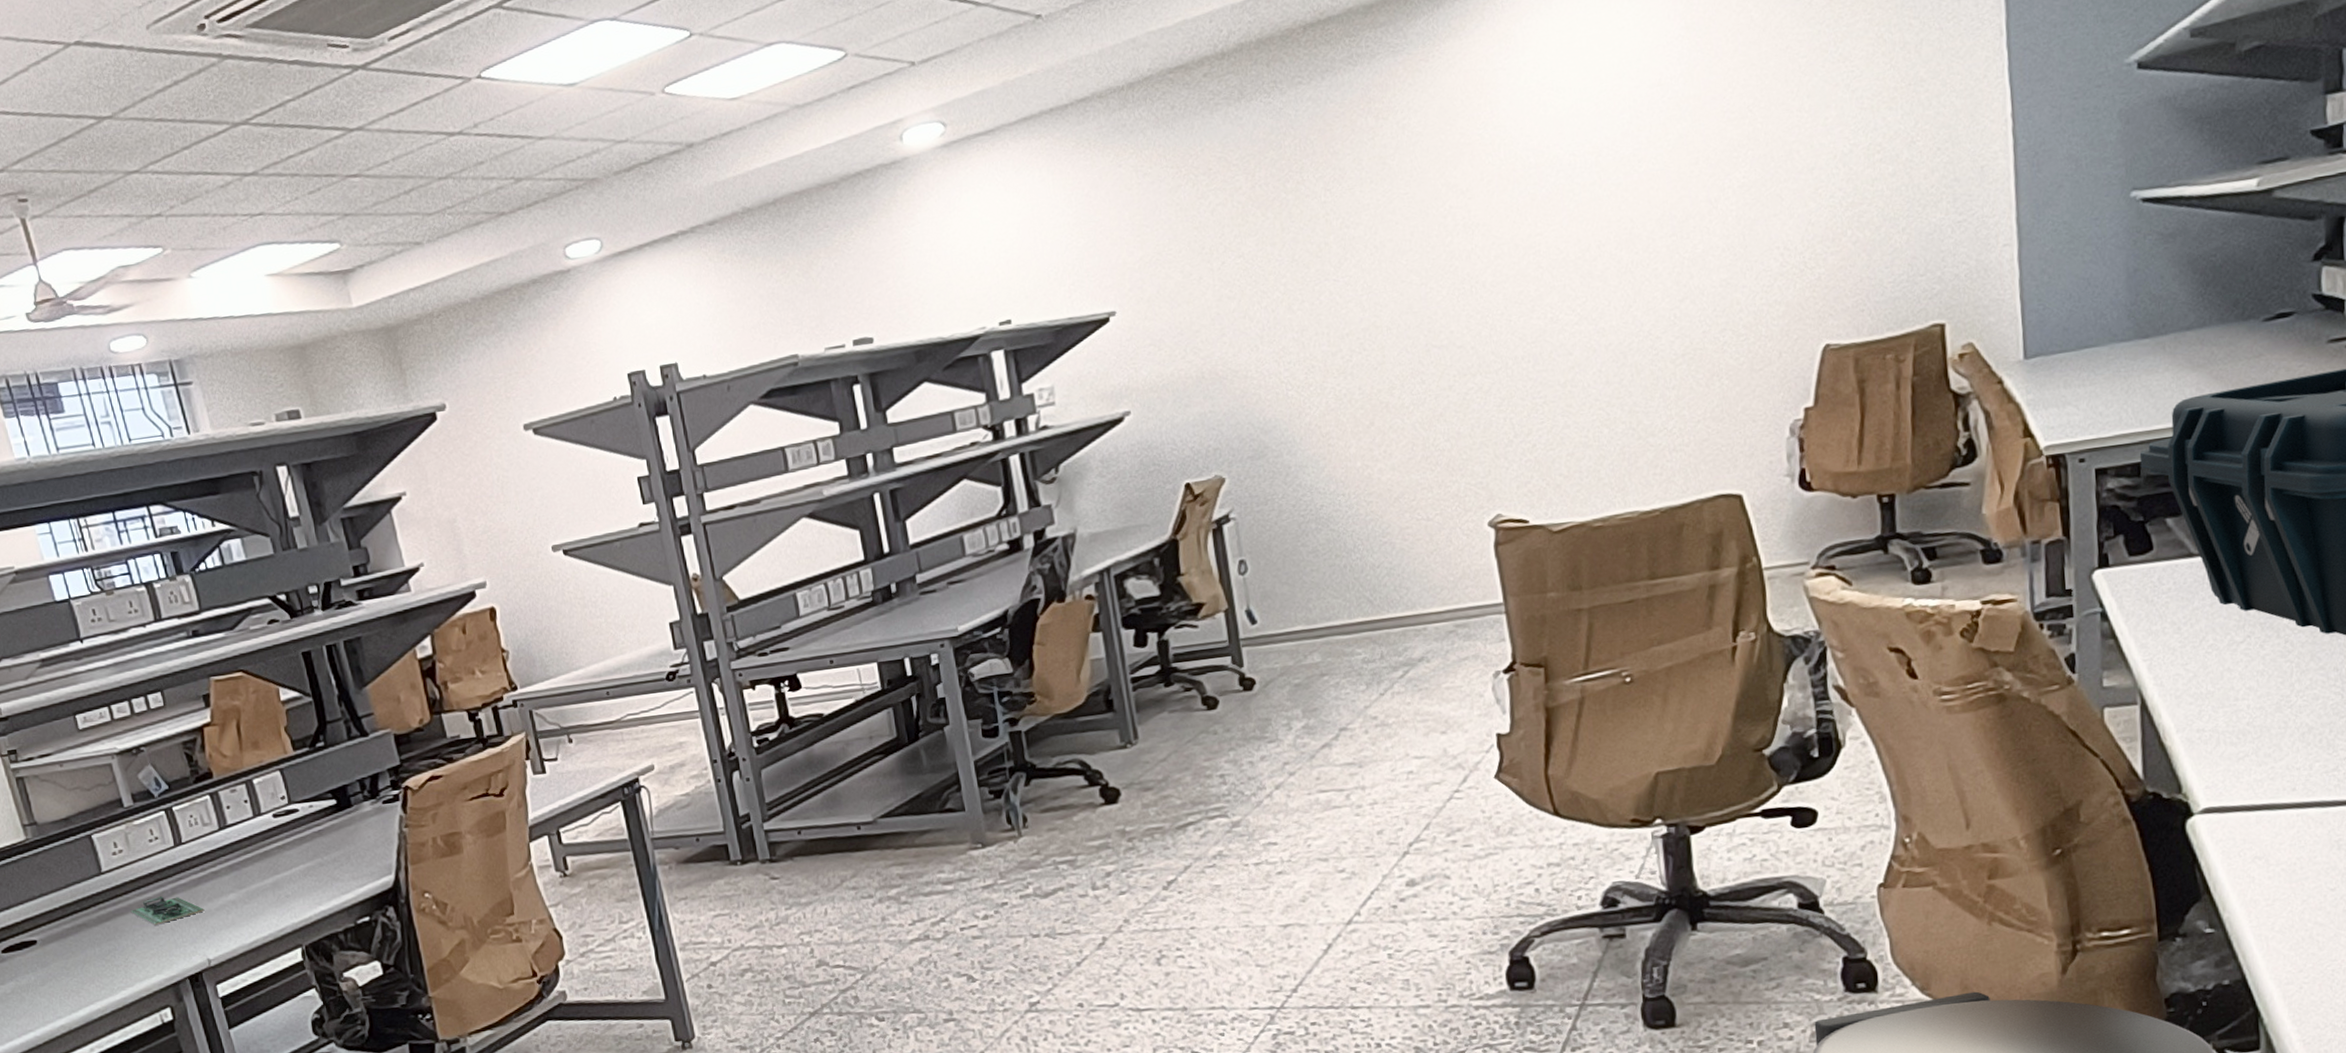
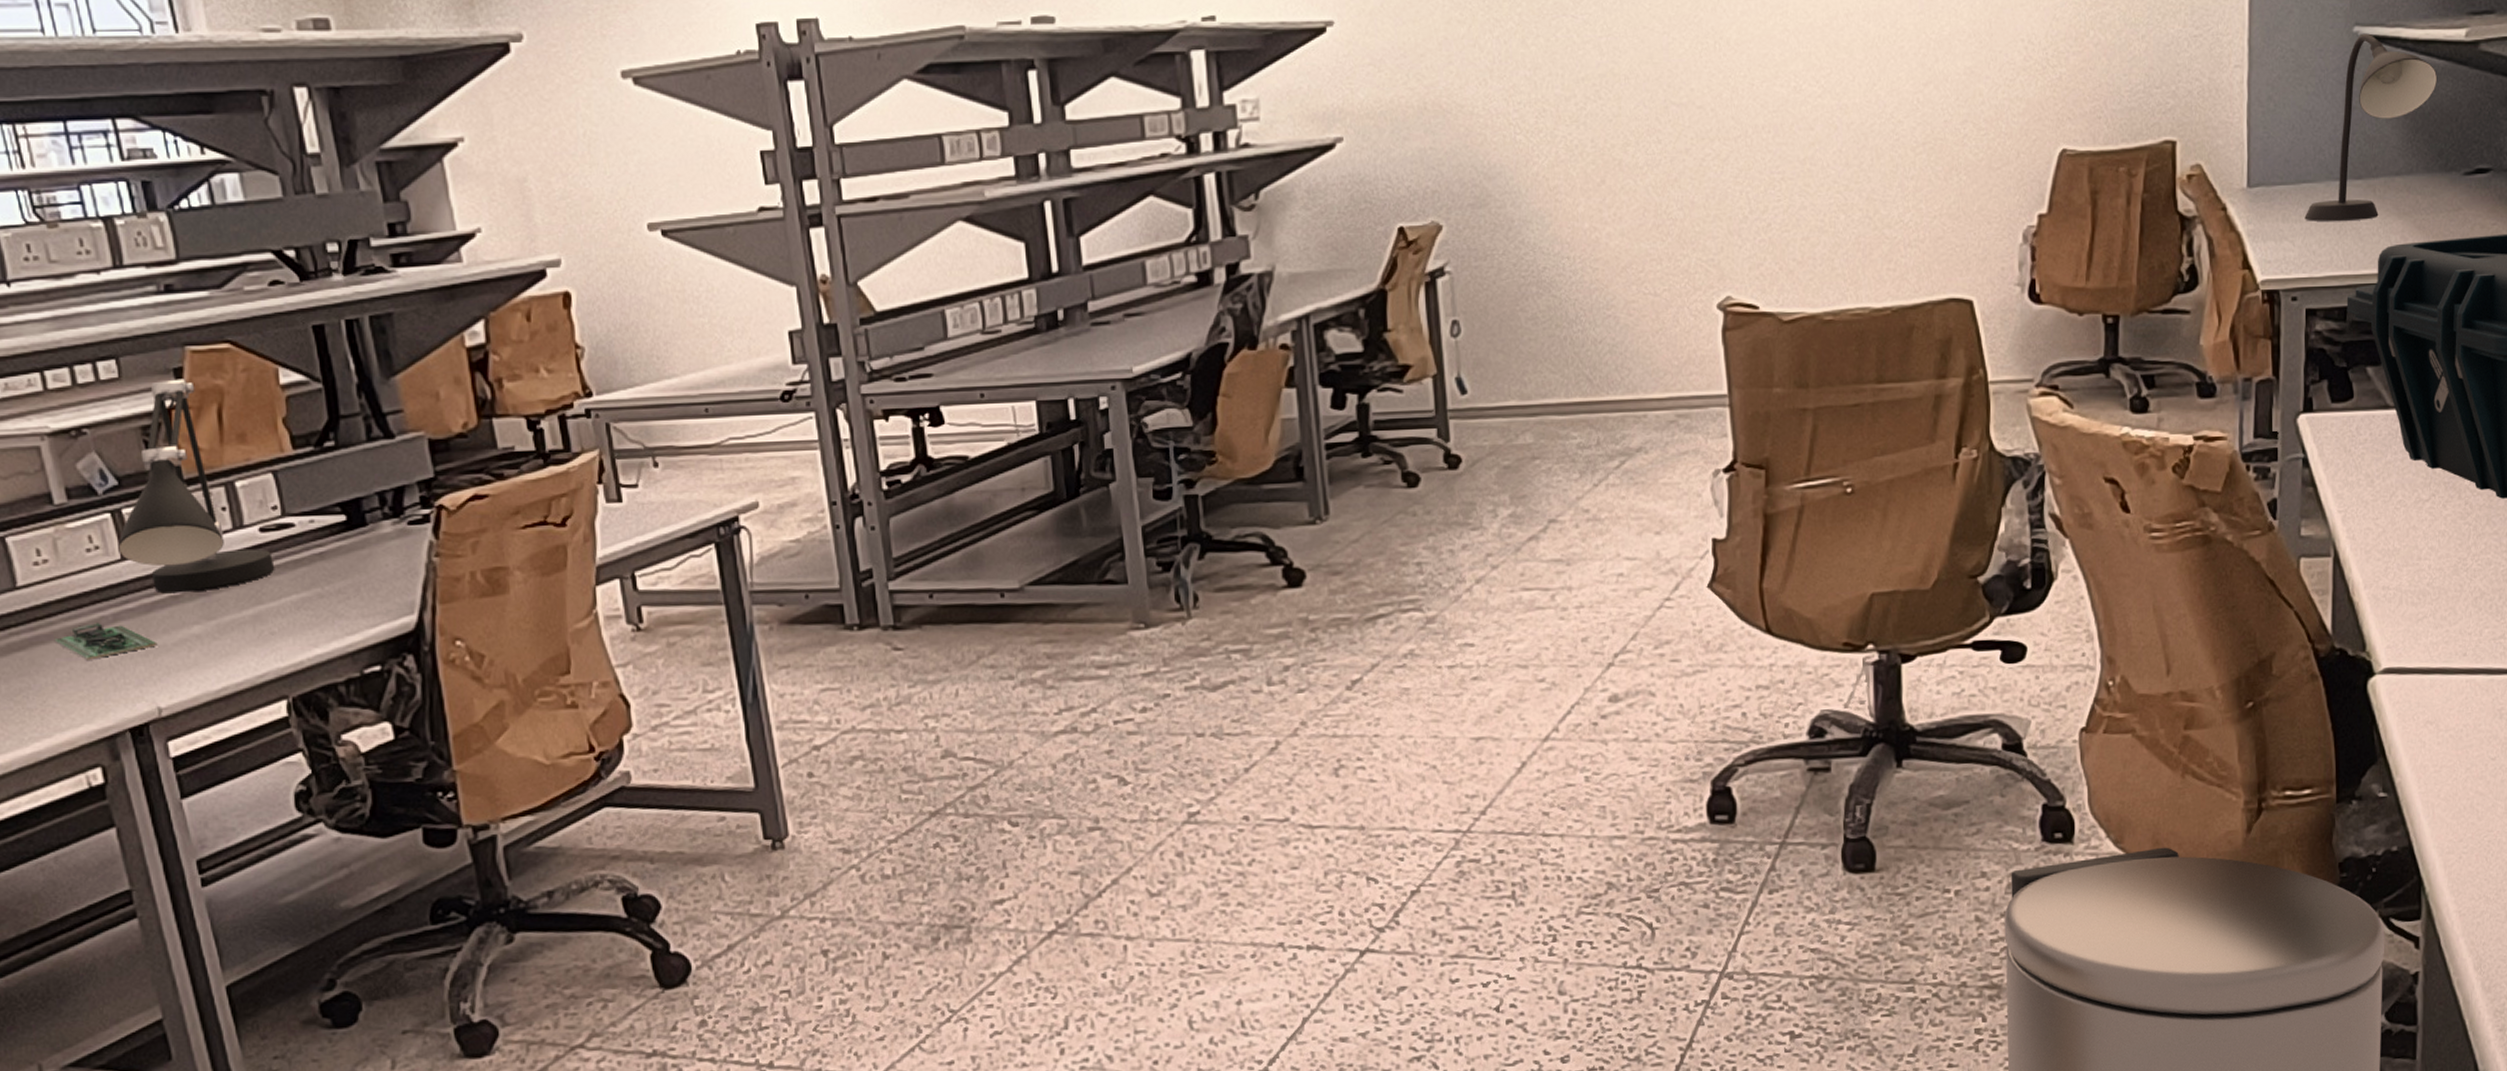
desk lamp: none [171,702,286,871] -> present [118,378,275,594]
desk lamp: none [2088,196,2228,385] -> present [2304,33,2438,222]

